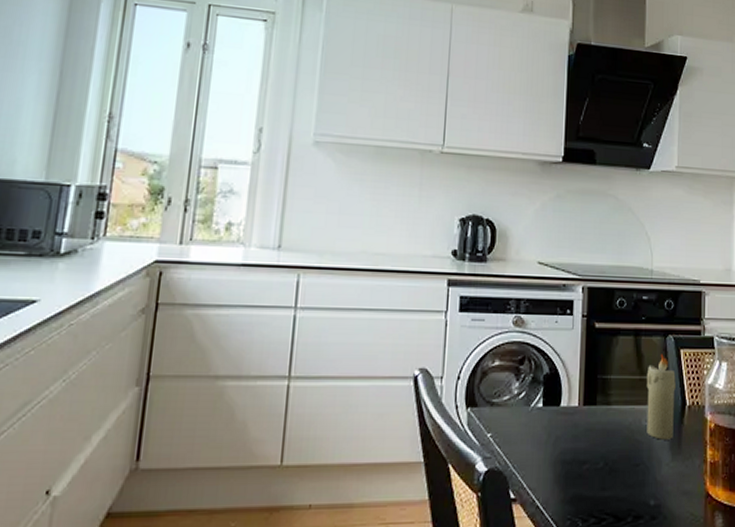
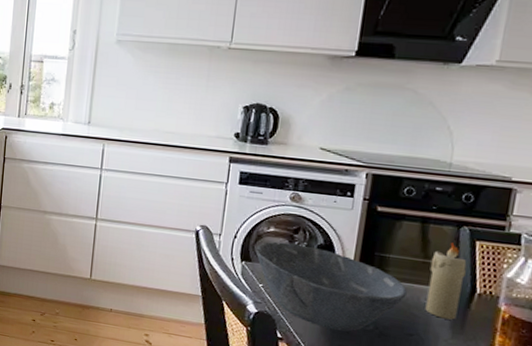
bowl: none [481,377,629,475] -> present [255,242,407,332]

